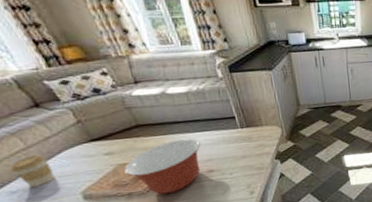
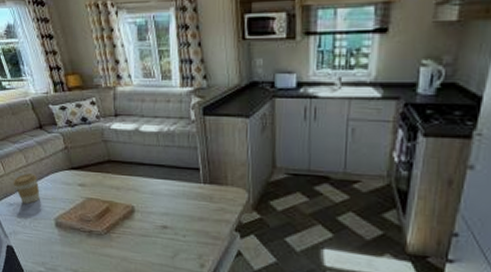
mixing bowl: present [124,138,201,194] -> none [90,183,160,241]

